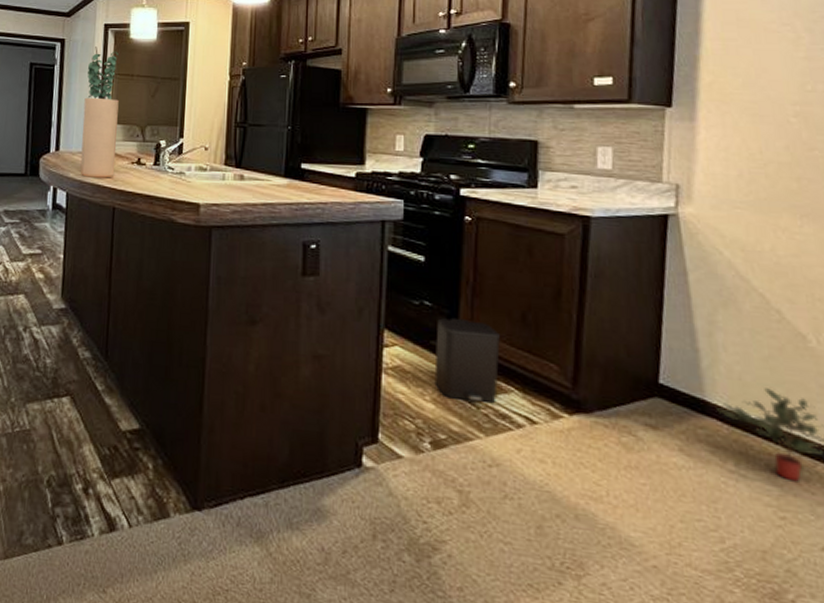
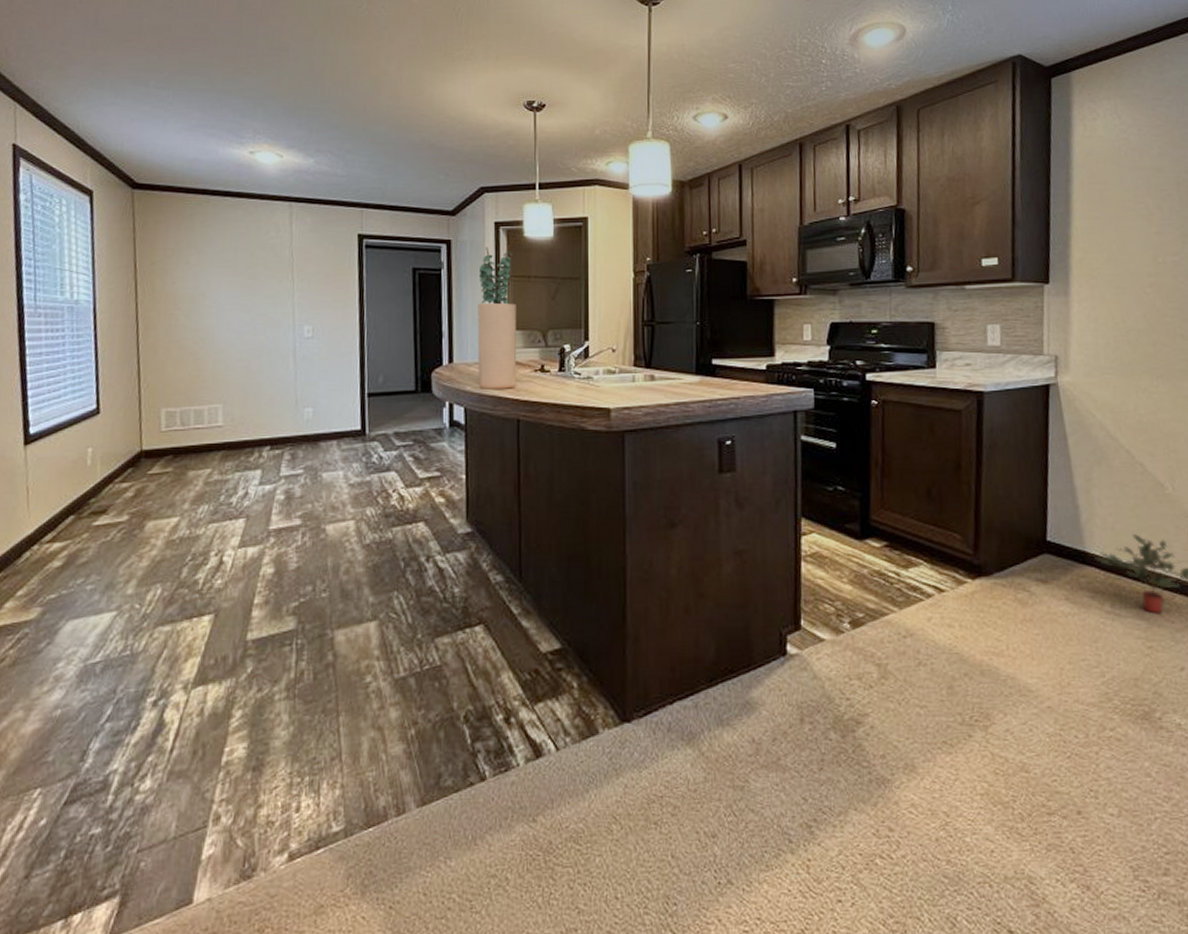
pedal bin: present [434,317,500,403] -> none [850,499,909,578]

